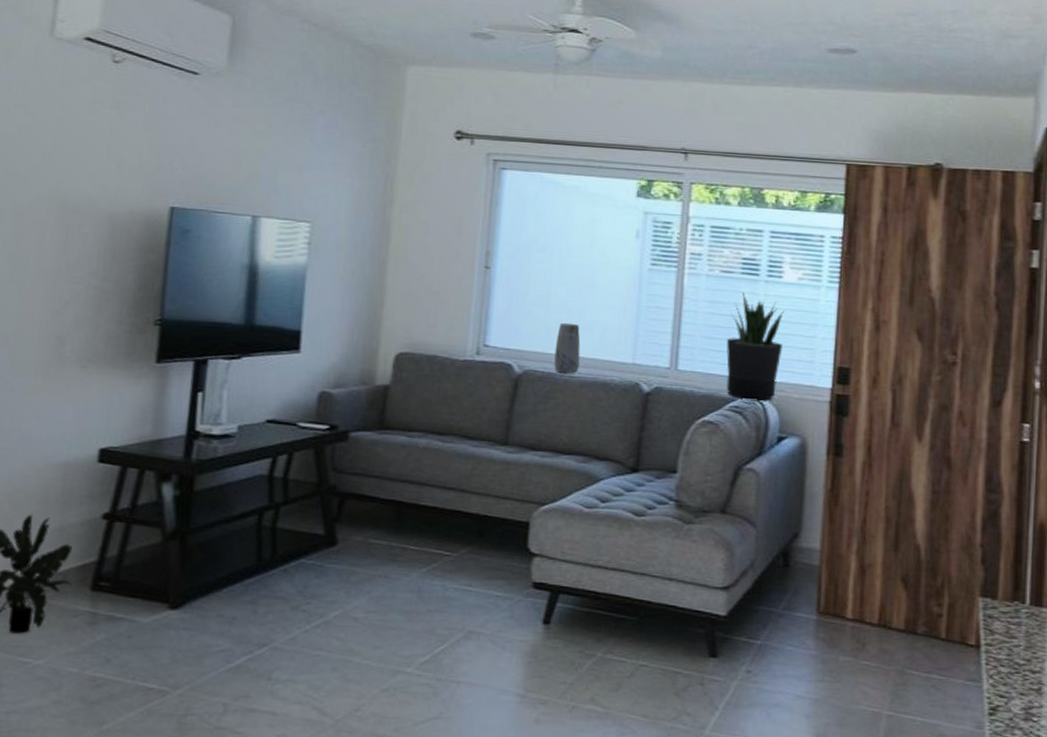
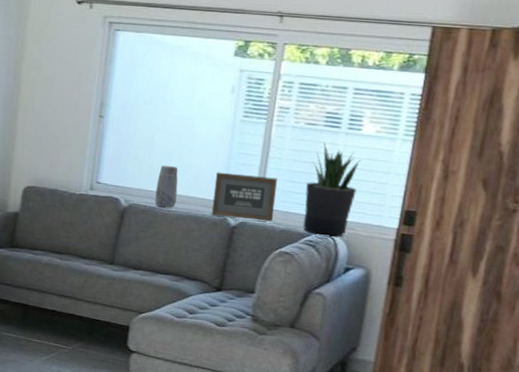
picture frame: none [621,329,694,386] -> present [211,172,277,222]

